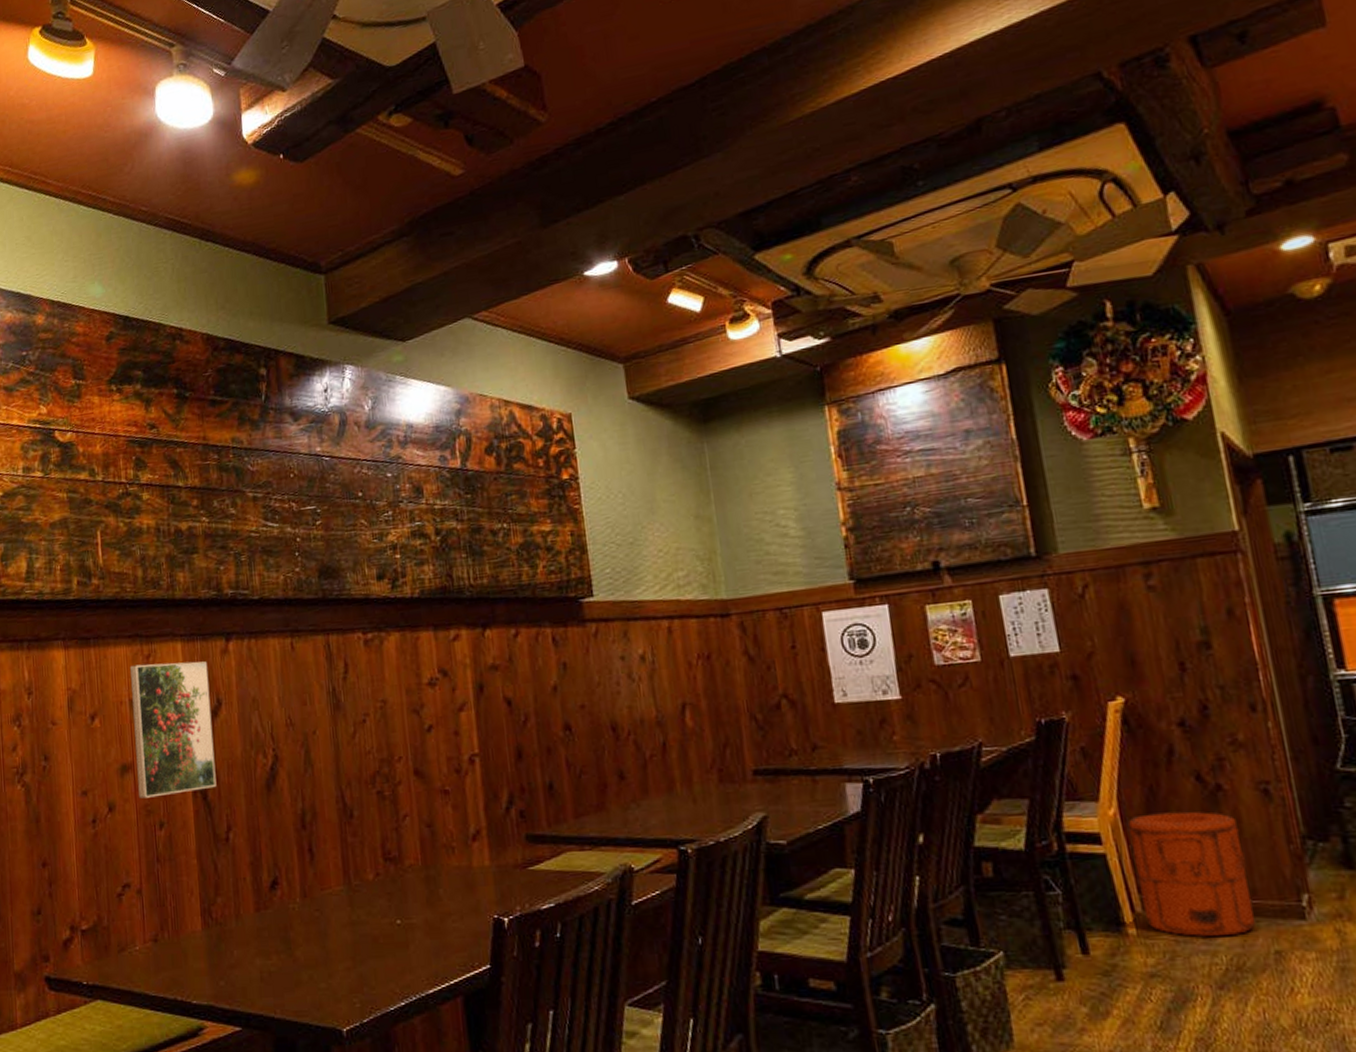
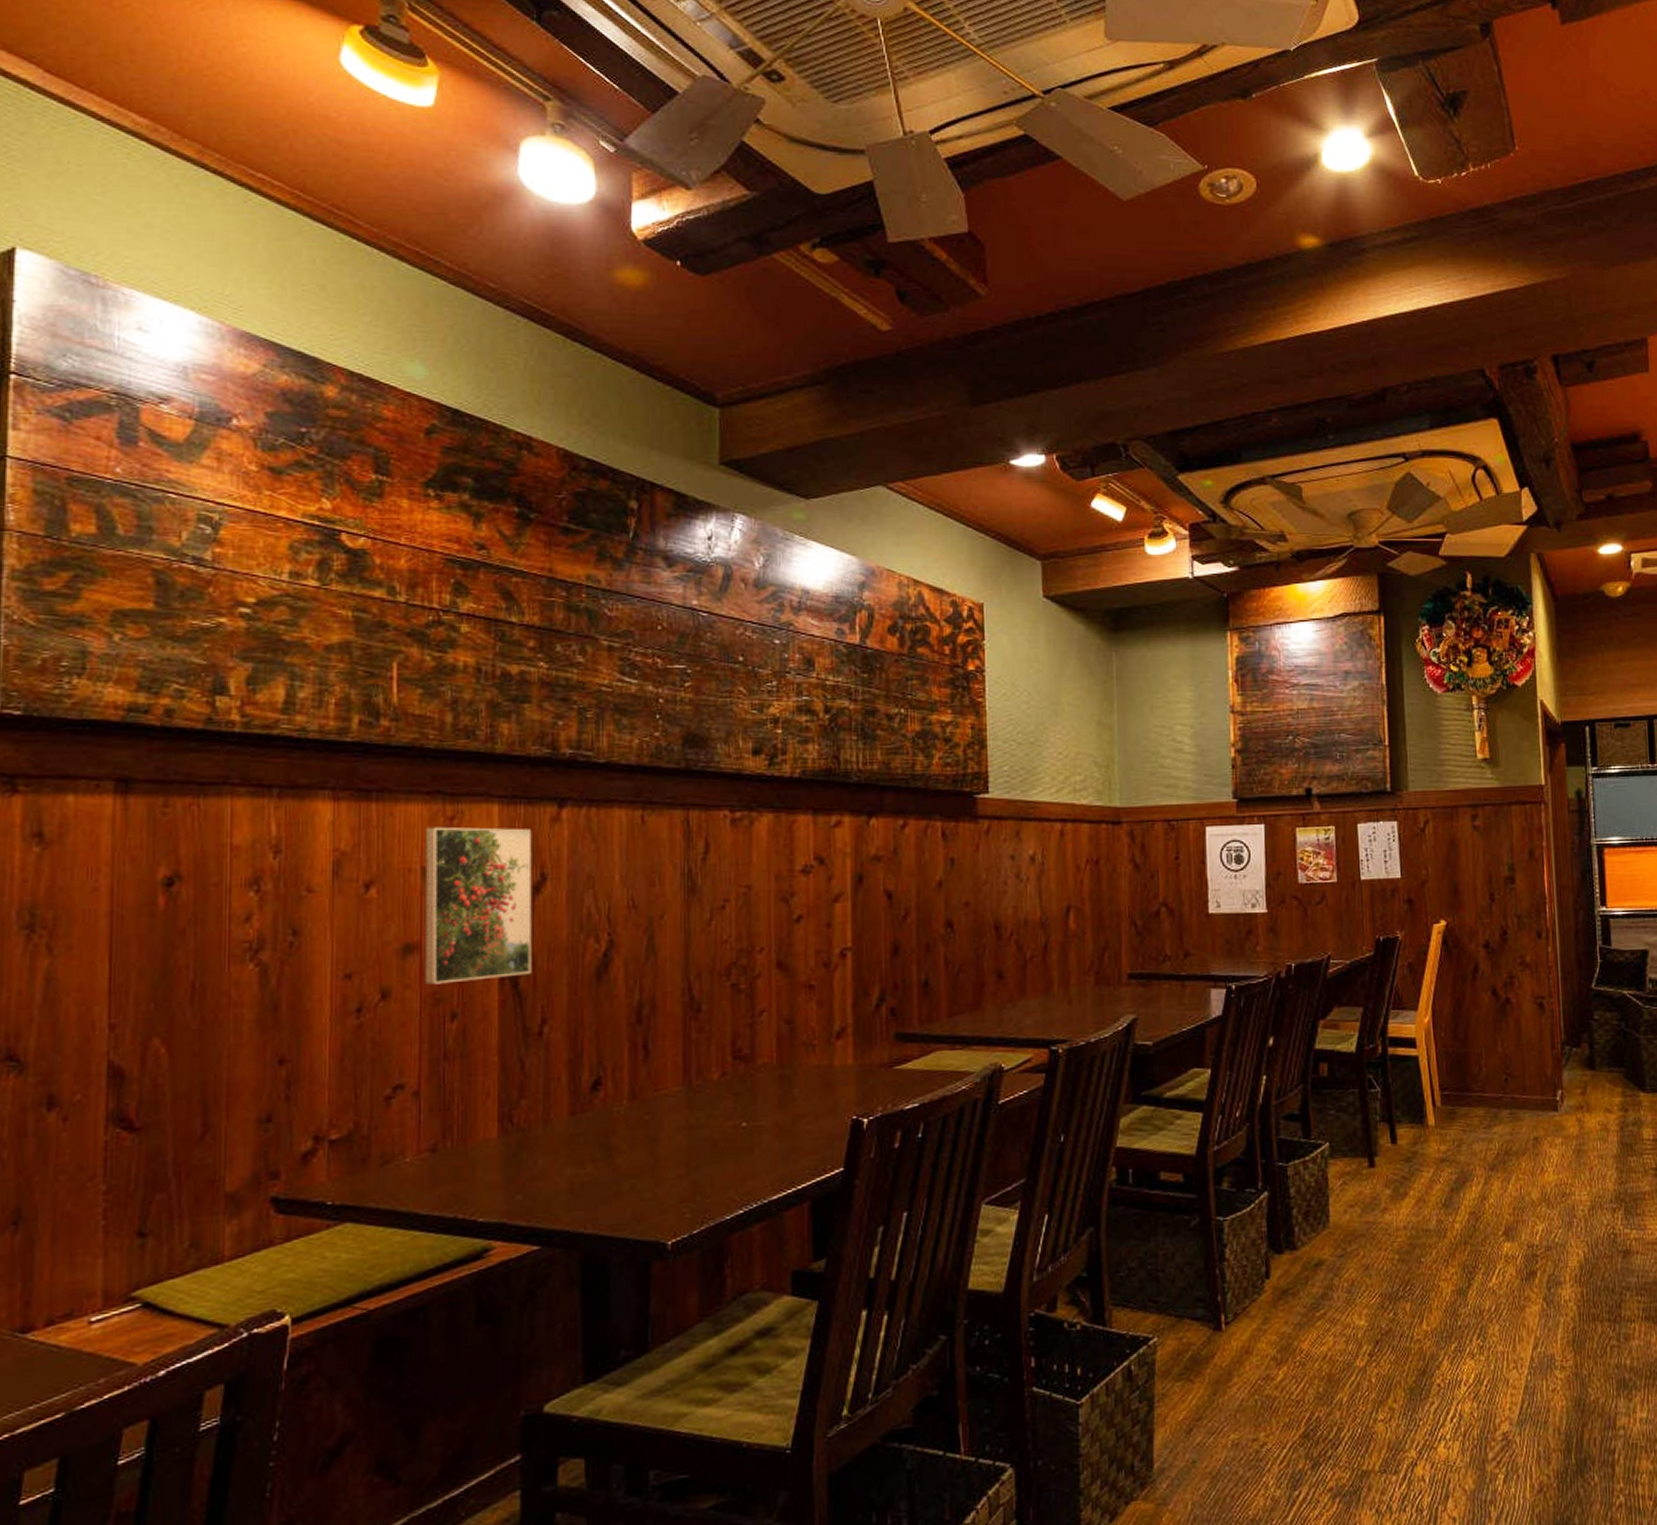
trash can: present [1128,811,1255,937] -> none [1437,1020,1522,1127]

